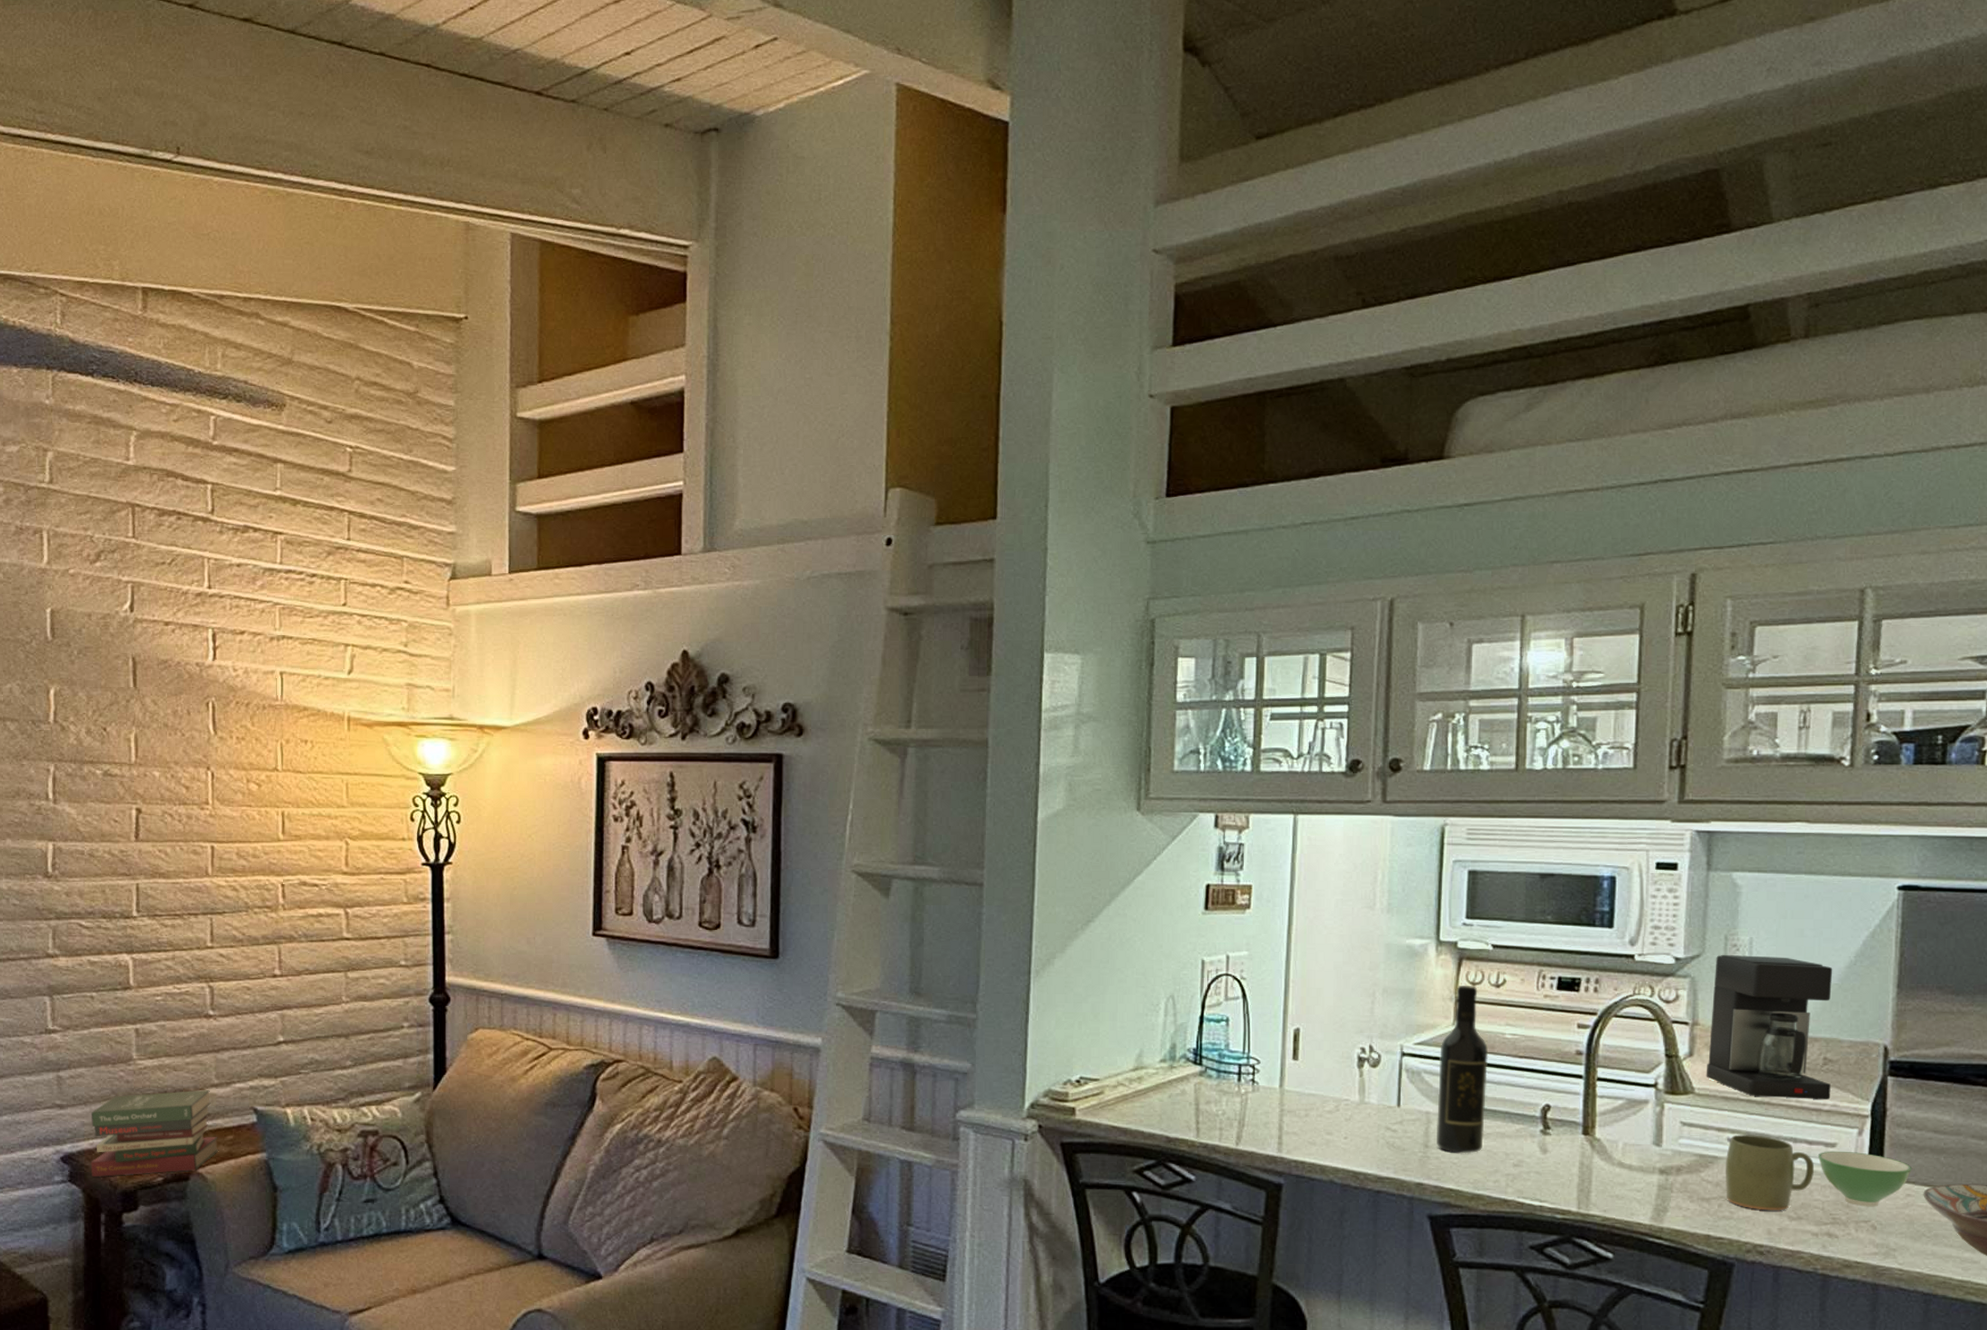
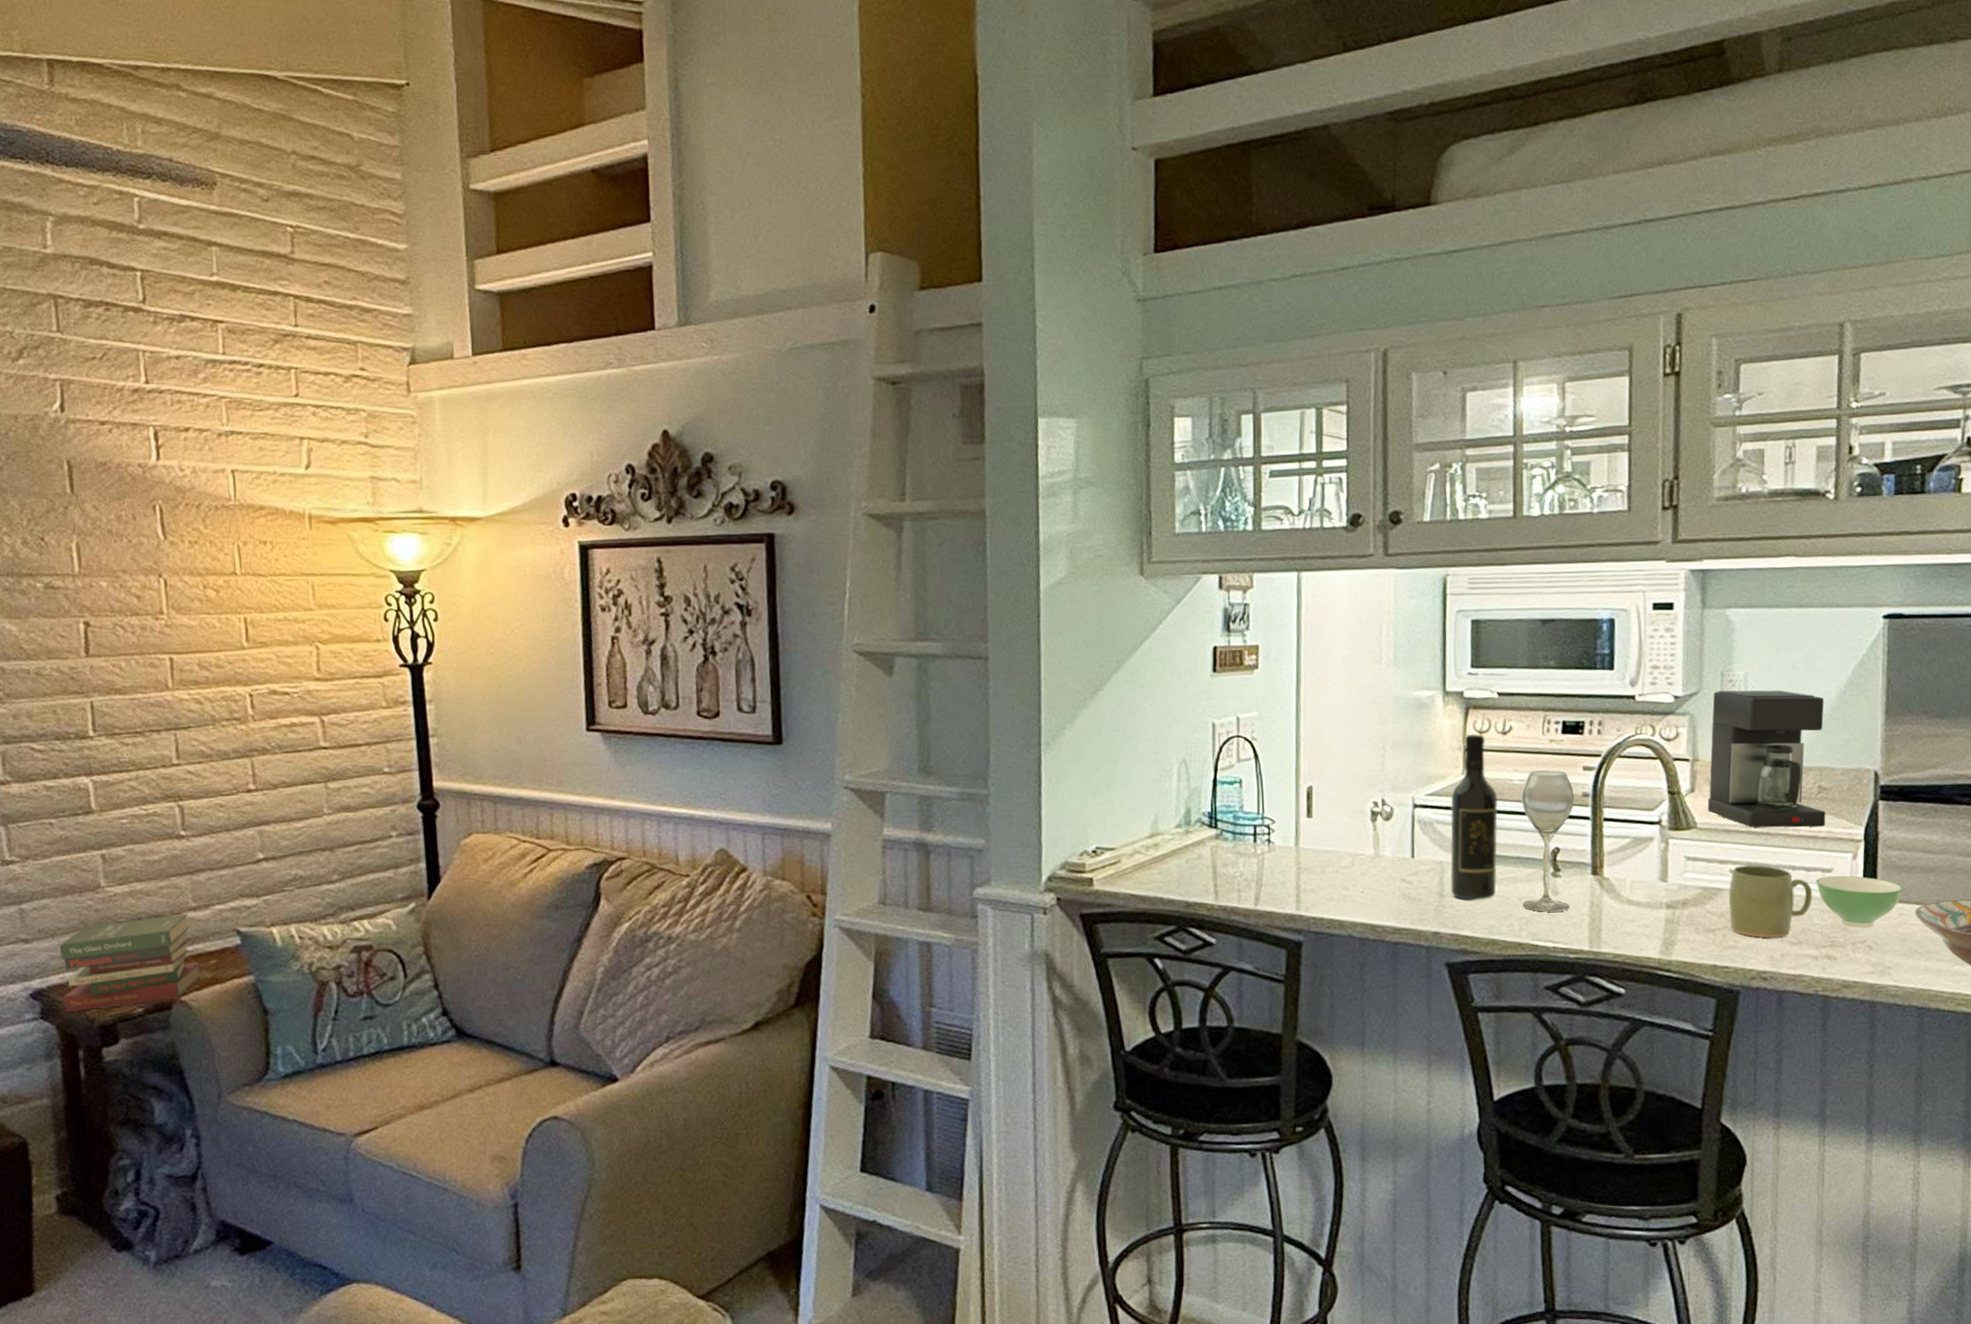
wineglass: none [1510,1026,1568,1170] -> present [1521,770,1575,912]

